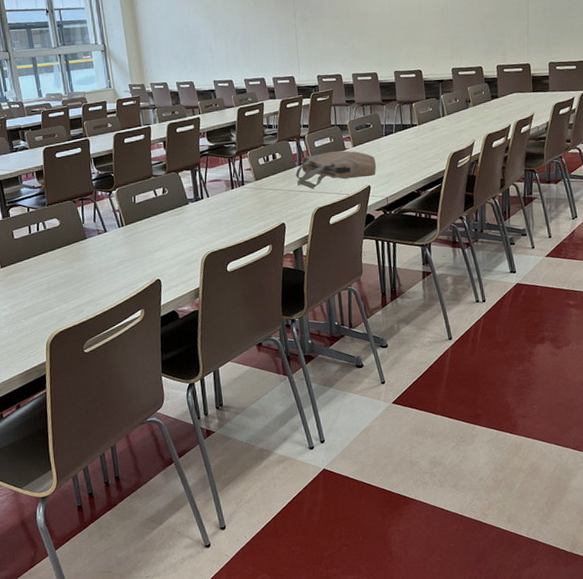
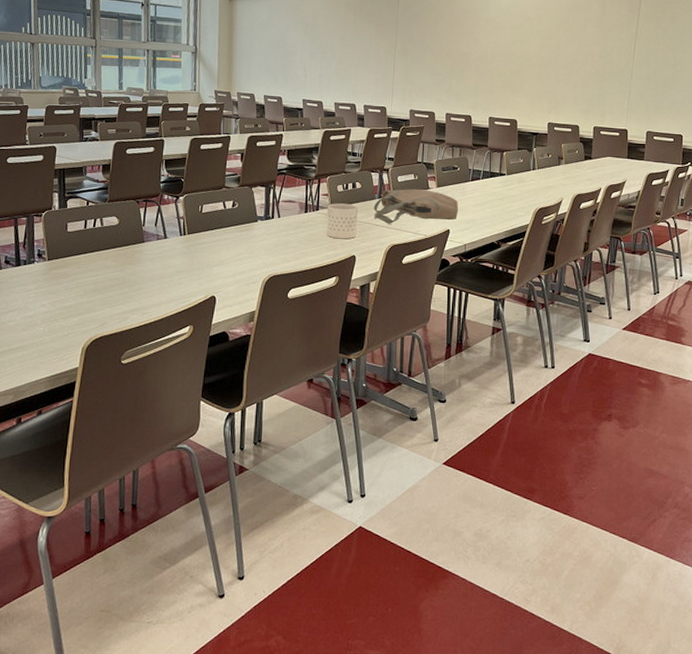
mug: none [251,174,283,210] -> present [327,203,358,239]

